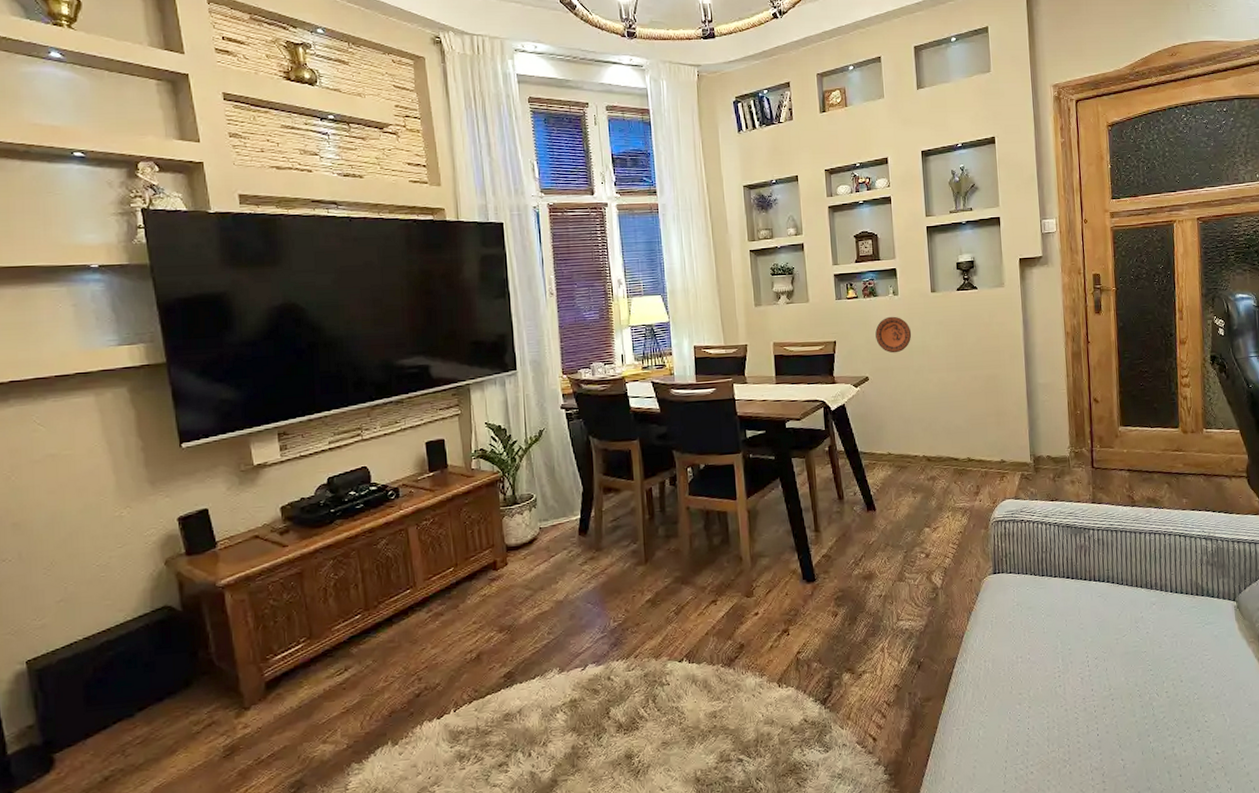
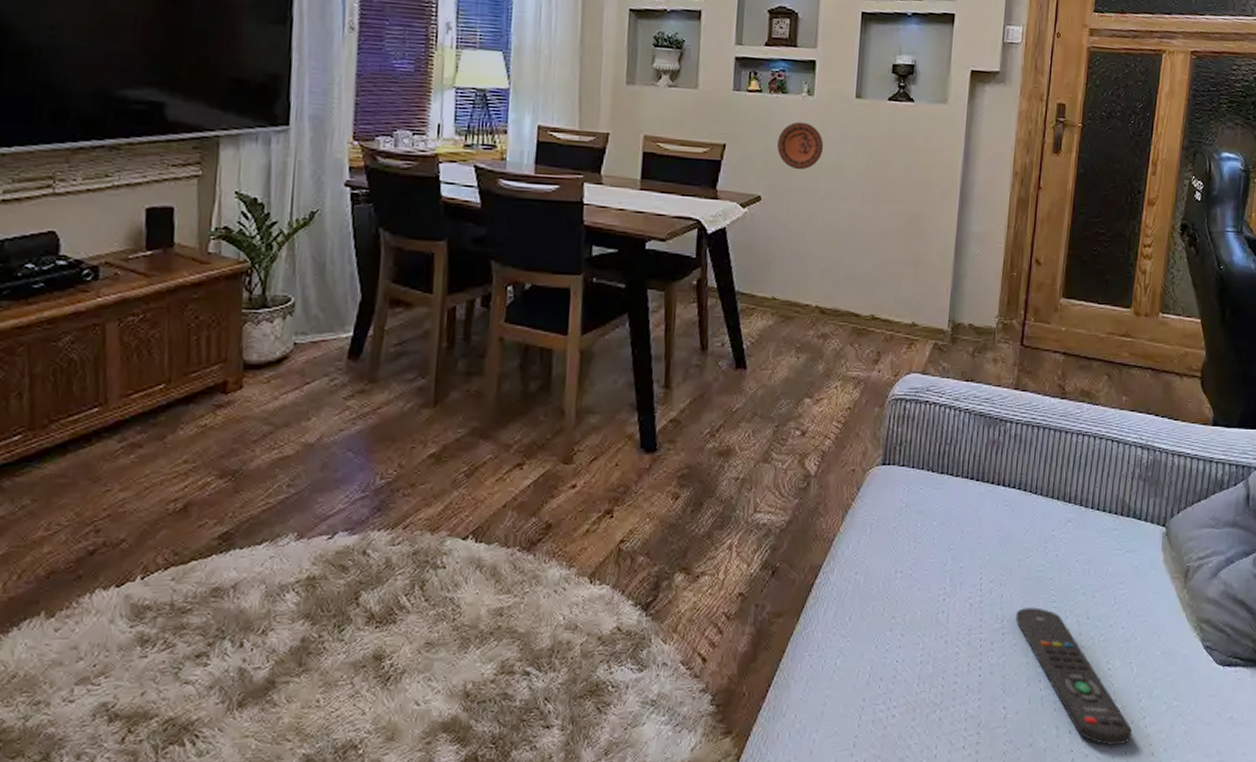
remote control: none [1120,676,1233,784] -> present [1015,607,1132,745]

